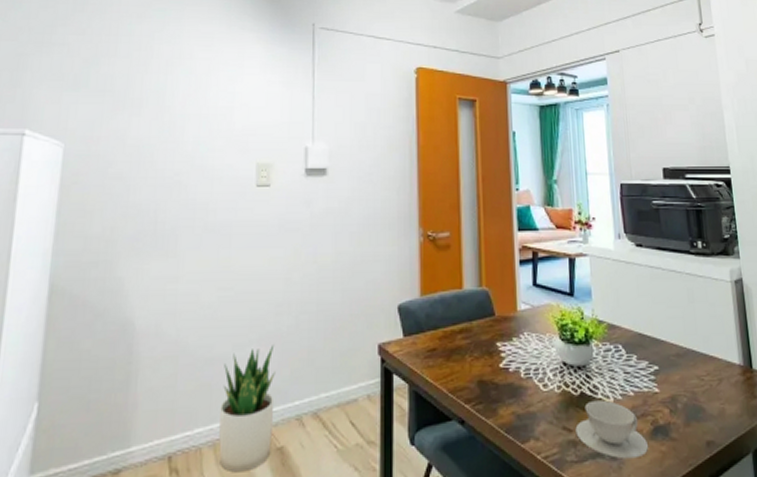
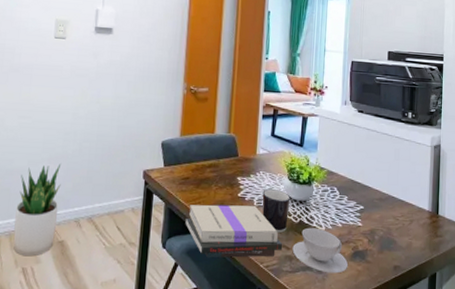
books: none [436,377,563,453] -> present [185,204,283,258]
mug: none [530,354,566,411] -> present [262,189,291,233]

